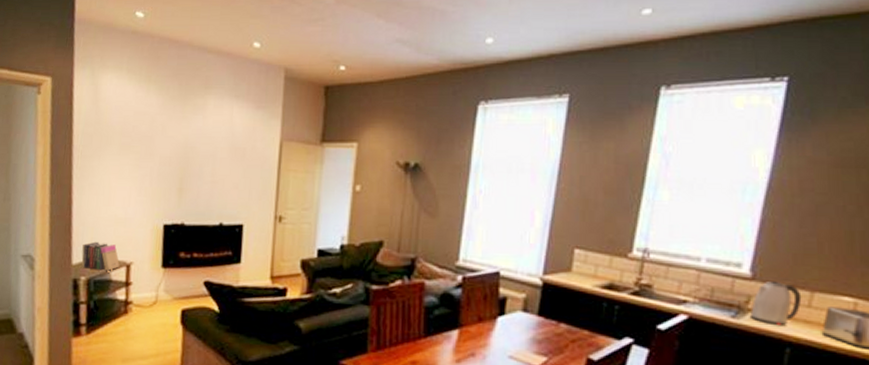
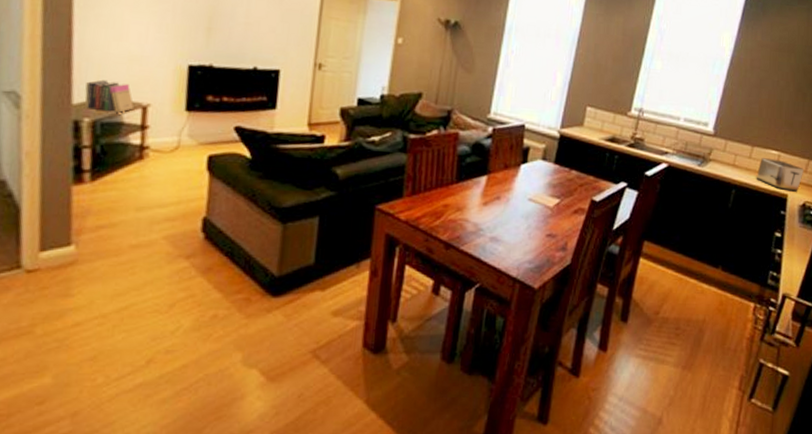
kettle: present [751,280,802,327] -> none [711,137,746,173]

